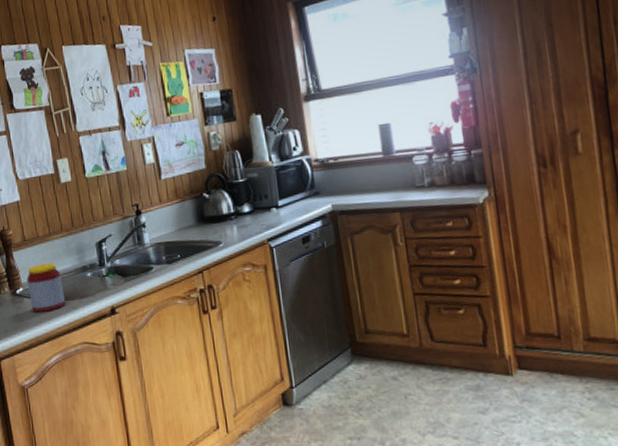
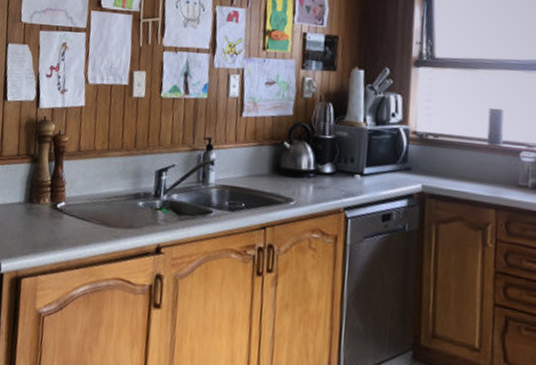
jar: present [26,263,65,312] -> none [69,180,110,236]

